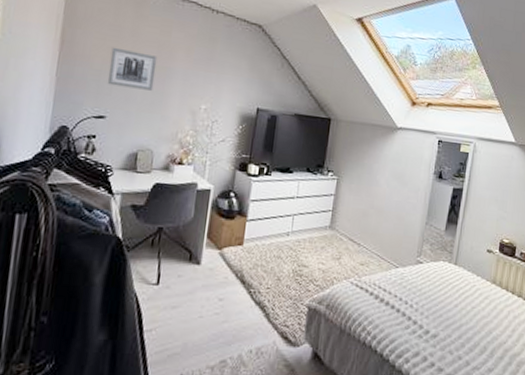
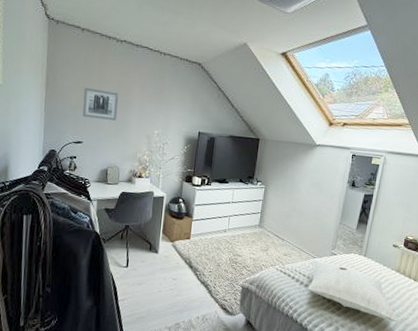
cushion: none [389,269,497,348] -> present [308,259,399,323]

